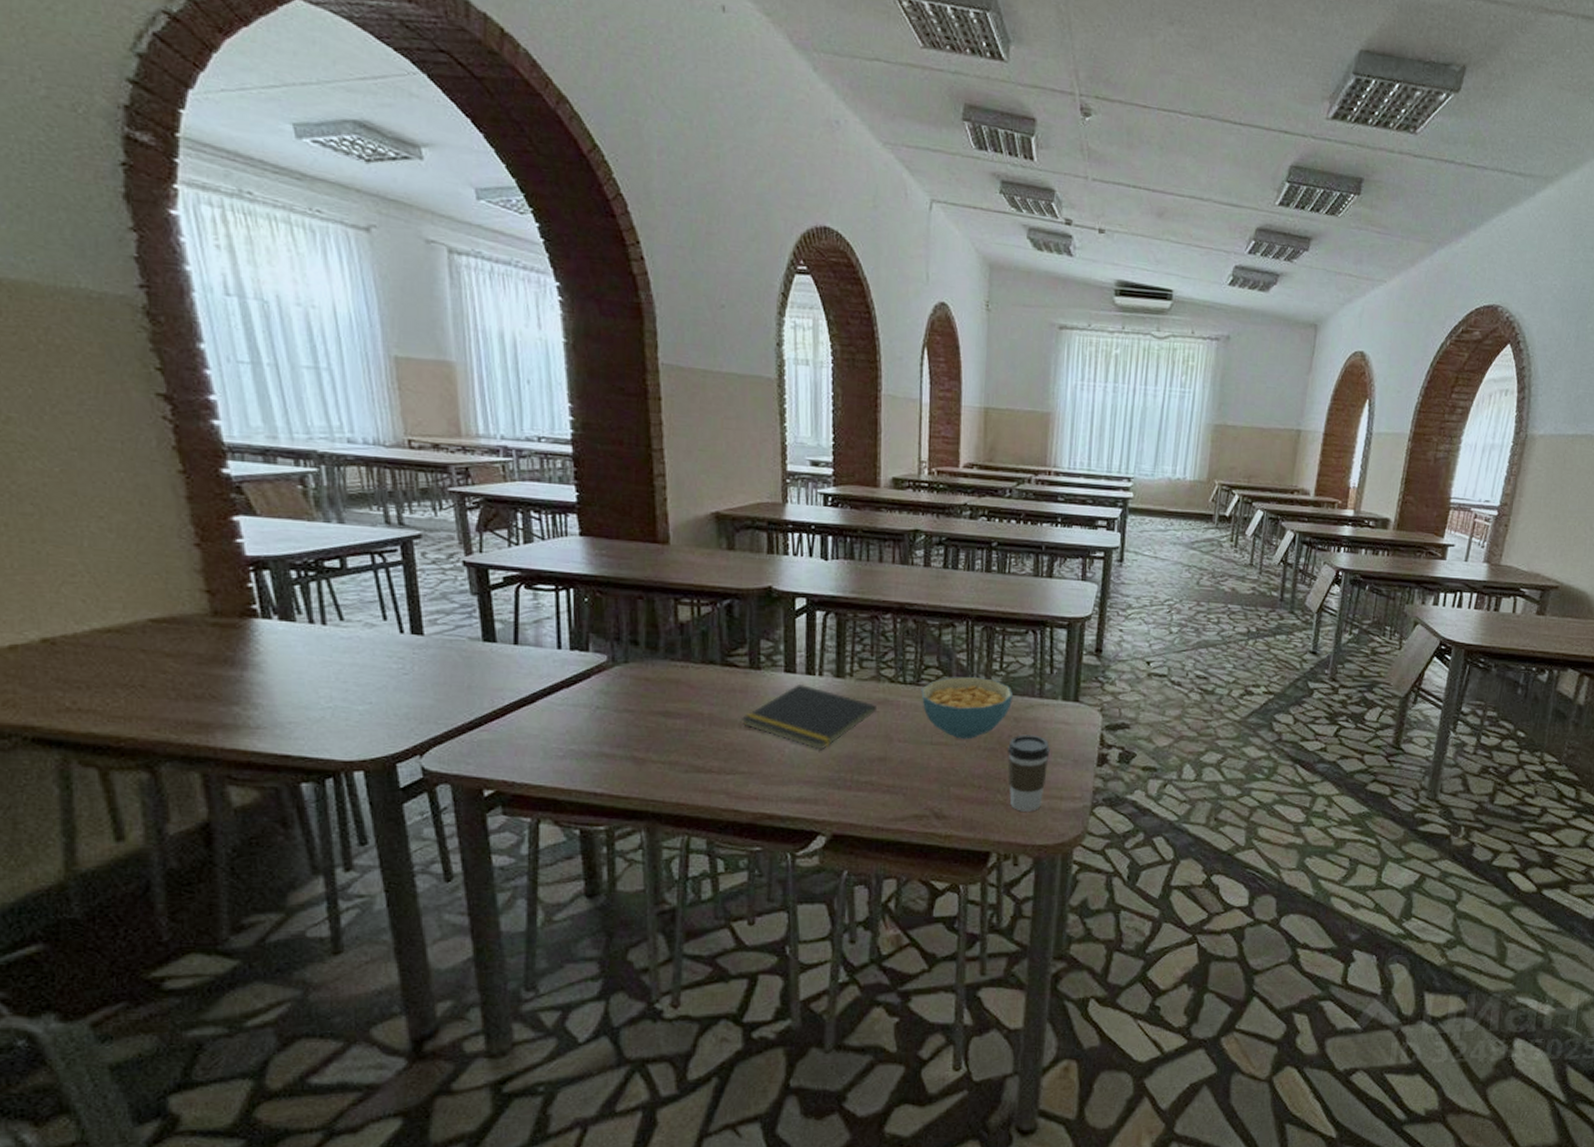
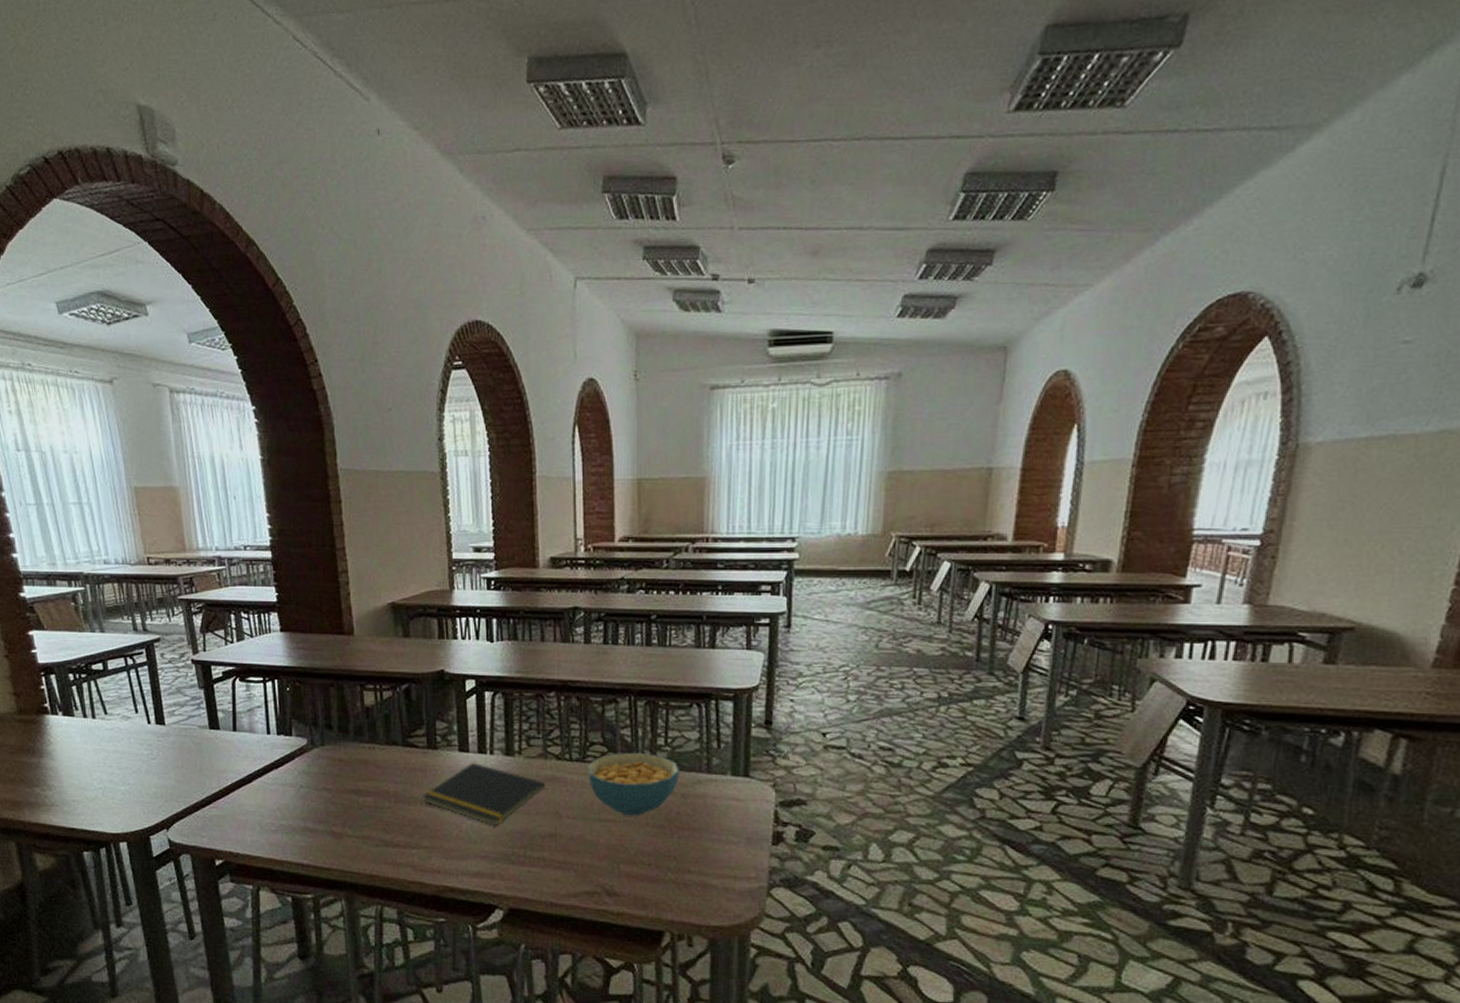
coffee cup: present [1008,734,1050,812] -> none [677,811,721,891]

